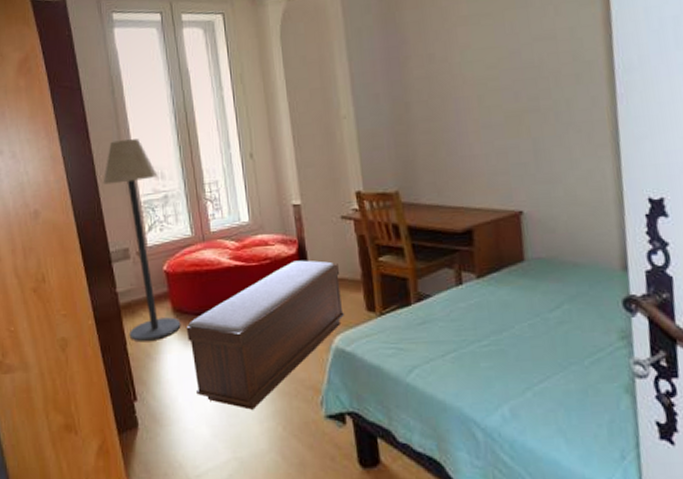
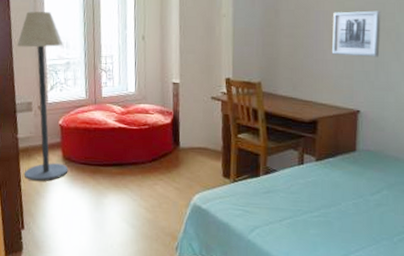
bench: present [186,260,345,410] -> none [72,129,205,247]
wall art: none [475,88,538,148] -> present [332,10,381,57]

